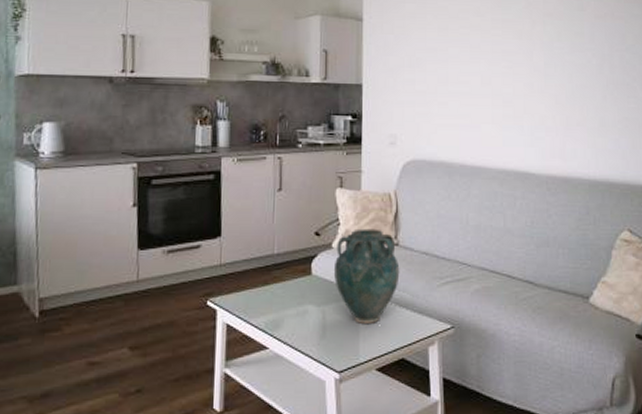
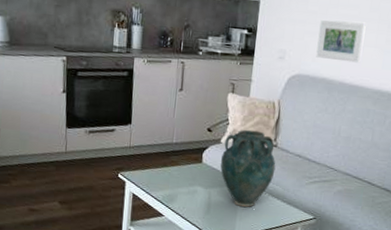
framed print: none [430,98,480,142] -> present [316,20,366,63]

